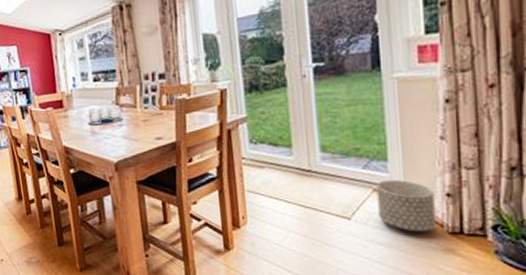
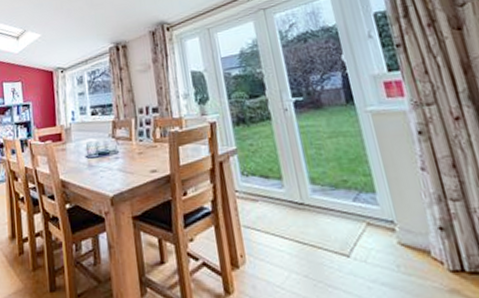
planter: present [376,179,436,232] -> none [369,212,436,271]

